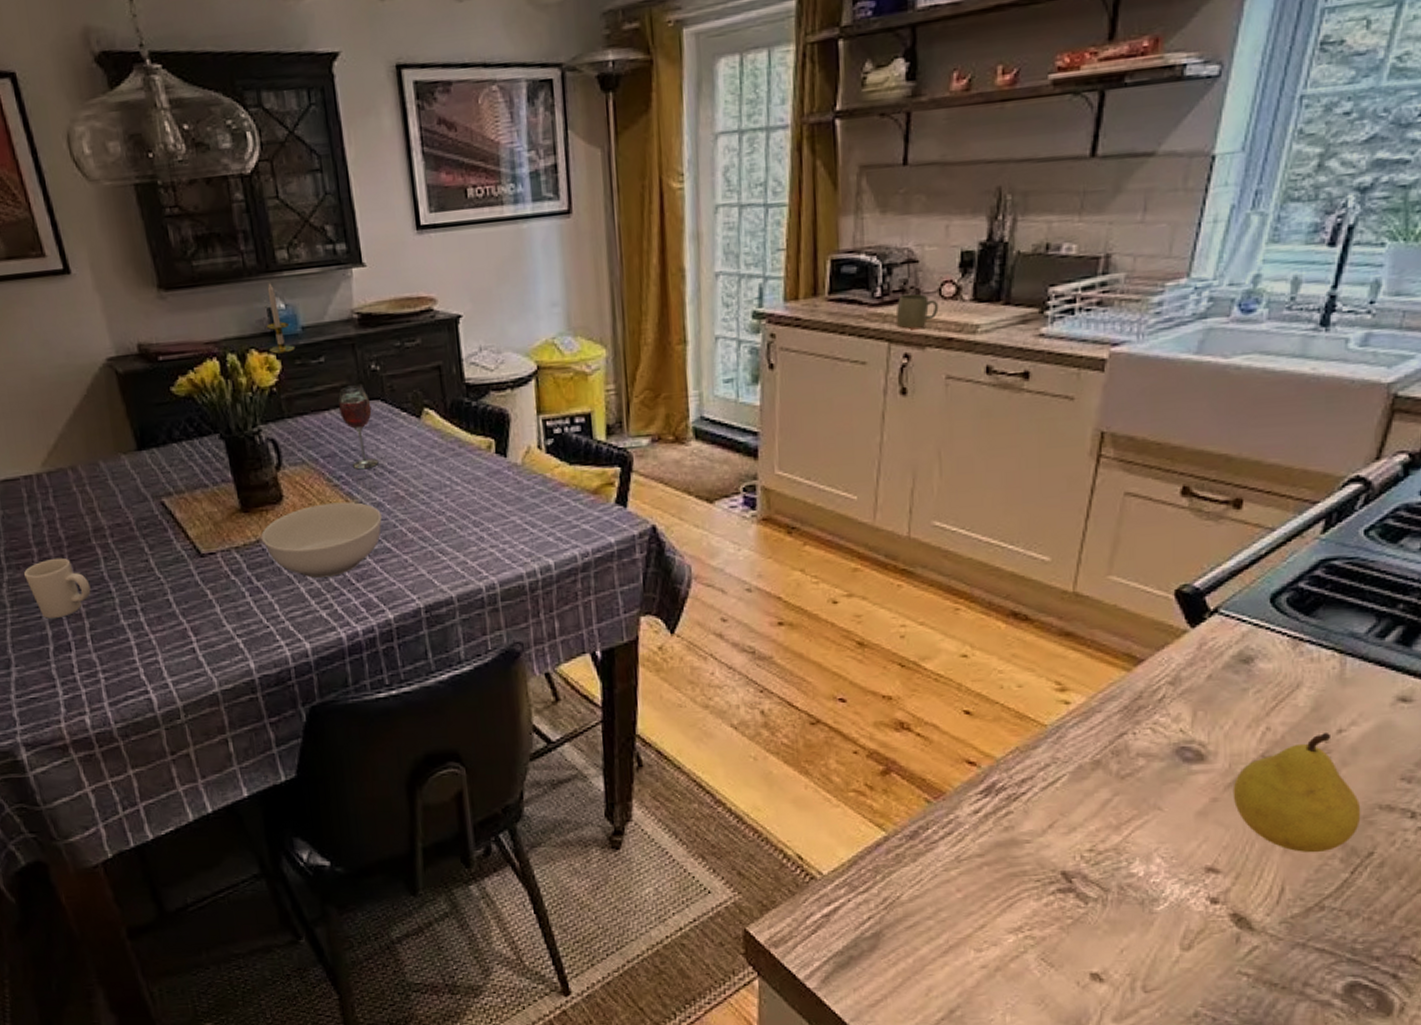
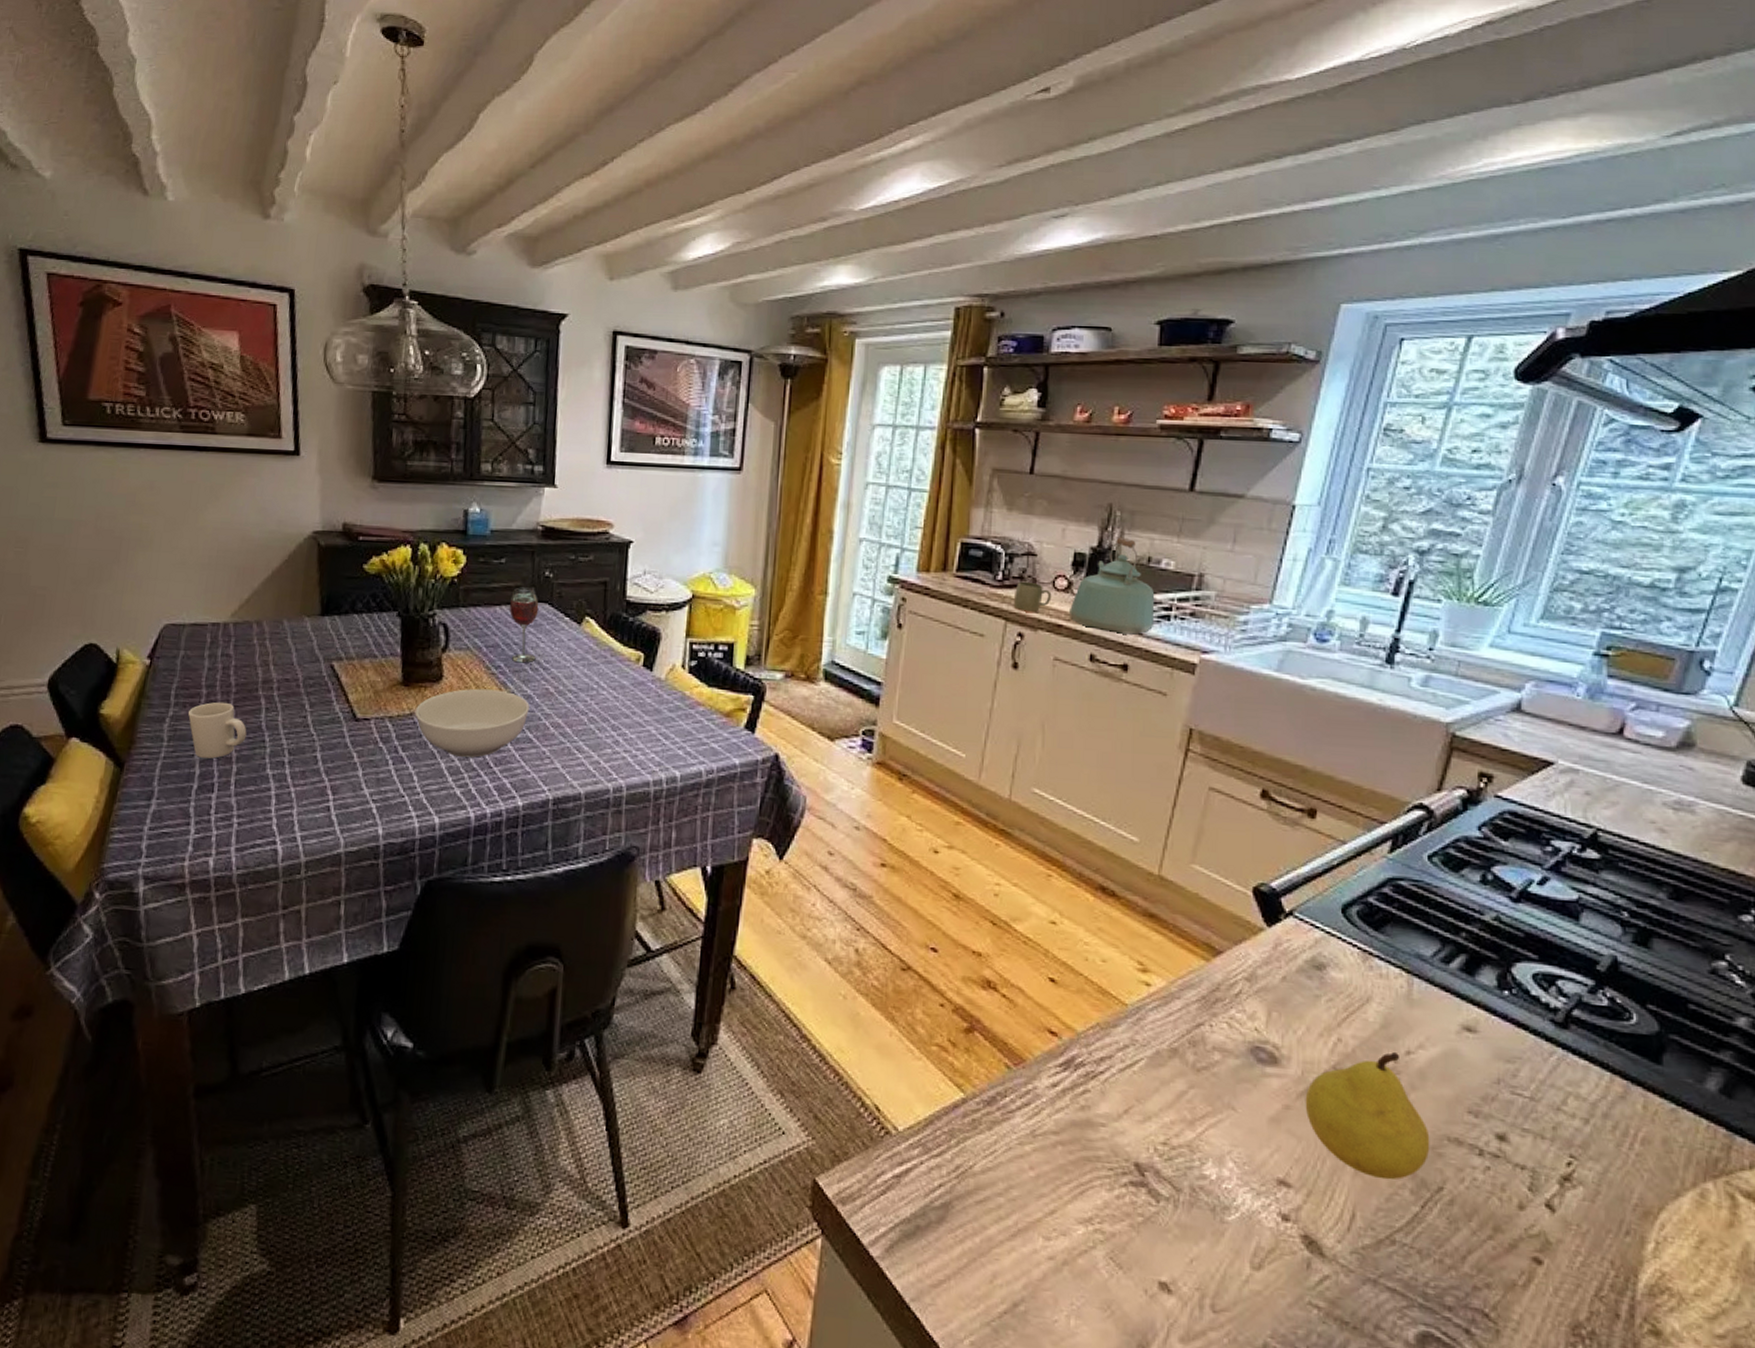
candle: present [266,282,296,354] -> none [457,488,482,550]
kettle: none [959,225,1056,339] -> present [1068,537,1155,635]

